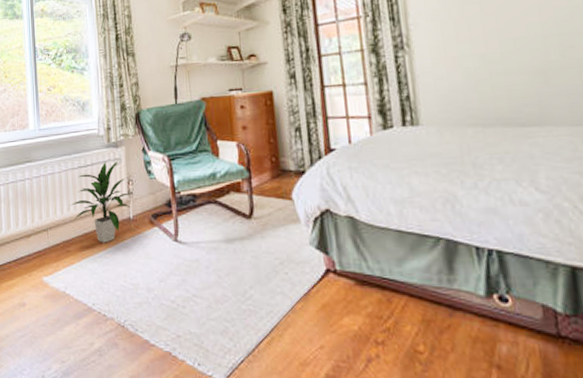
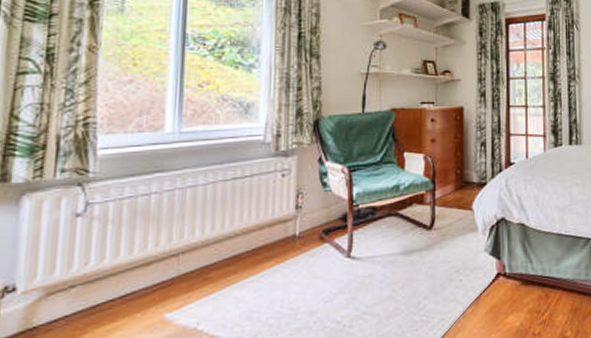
indoor plant: present [69,160,131,243] -> none [214,171,299,266]

